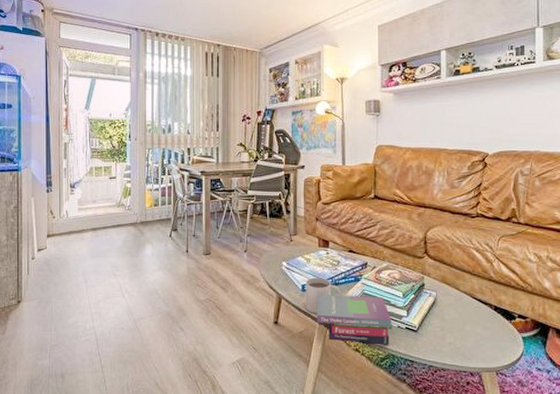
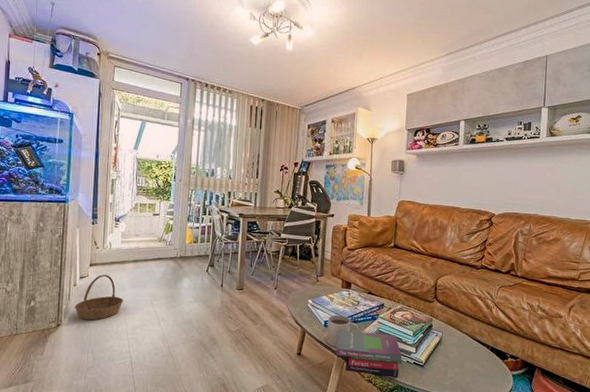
basket: none [34,246,84,295] -> present [74,275,124,320]

